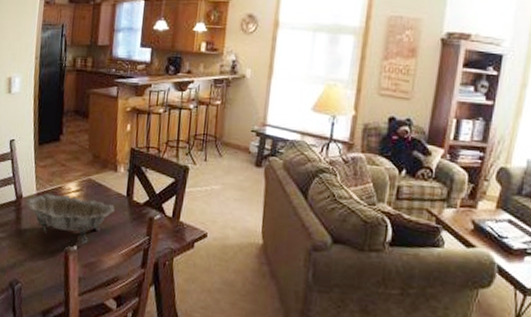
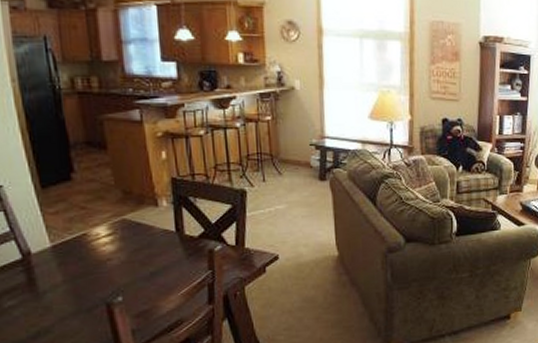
decorative bowl: present [25,193,116,244] -> none [37,242,165,293]

